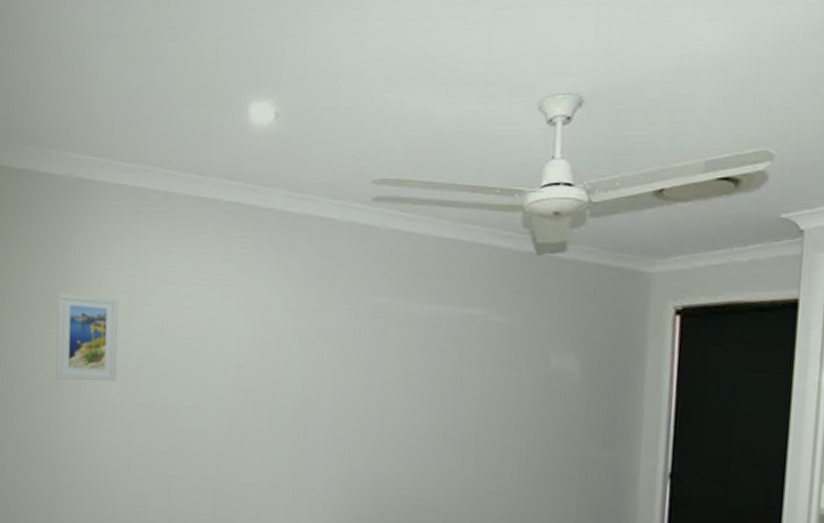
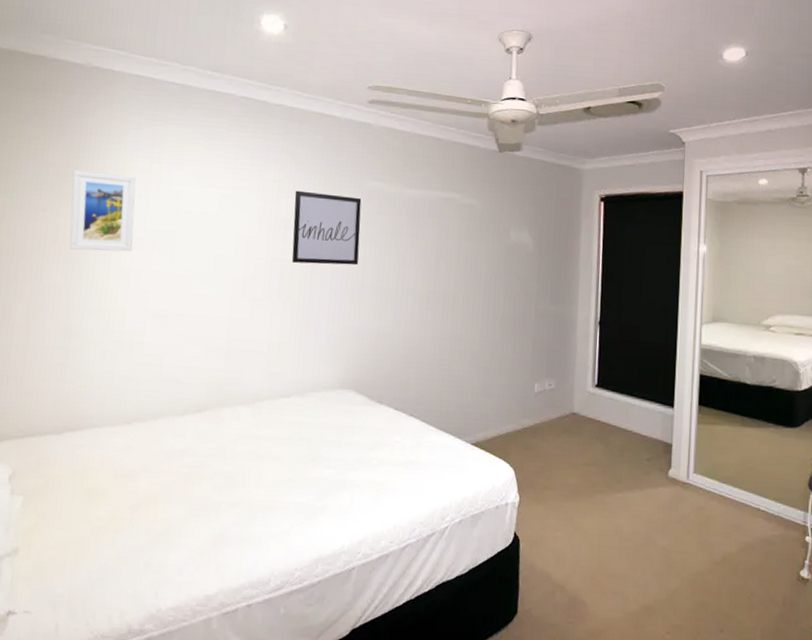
wall art: none [284,309,365,398] -> present [291,190,362,266]

